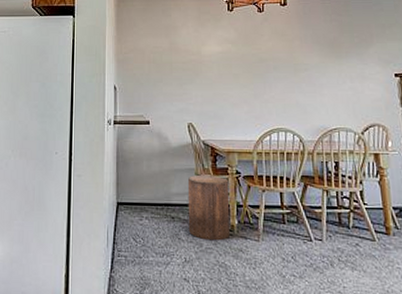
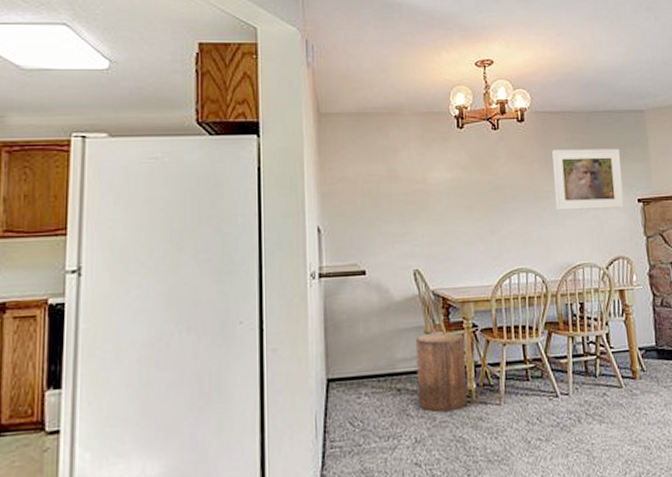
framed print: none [311,29,381,81] -> present [552,148,625,211]

